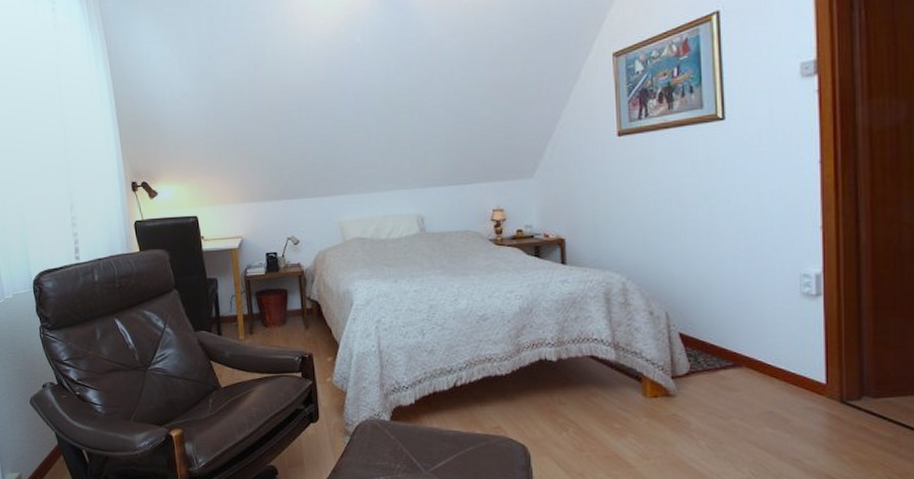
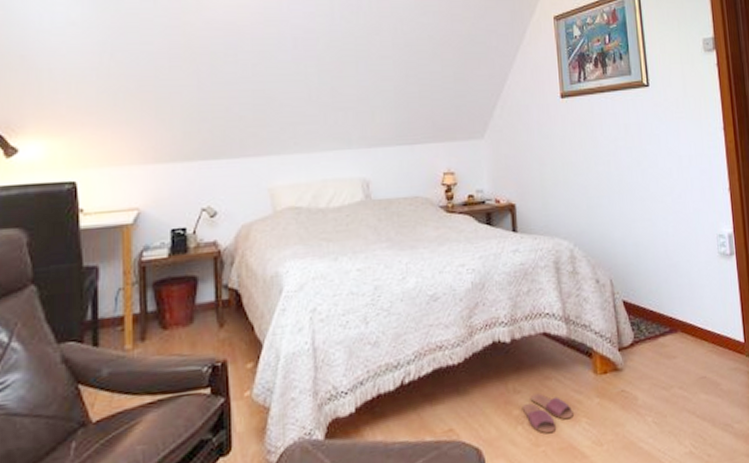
slippers: none [567,407,619,442] -> present [521,393,573,434]

